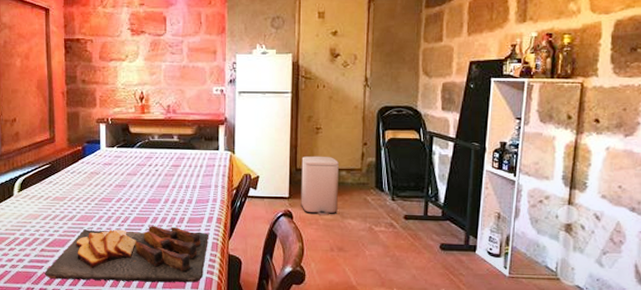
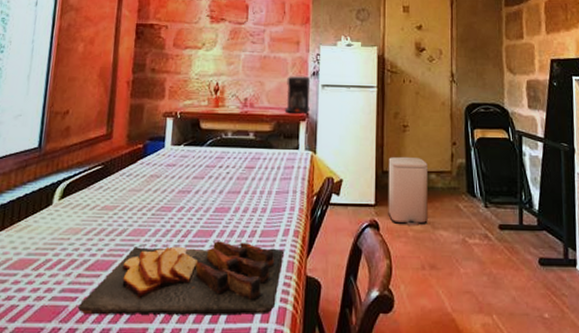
coffee maker: none [204,83,228,119] -> present [284,75,311,115]

